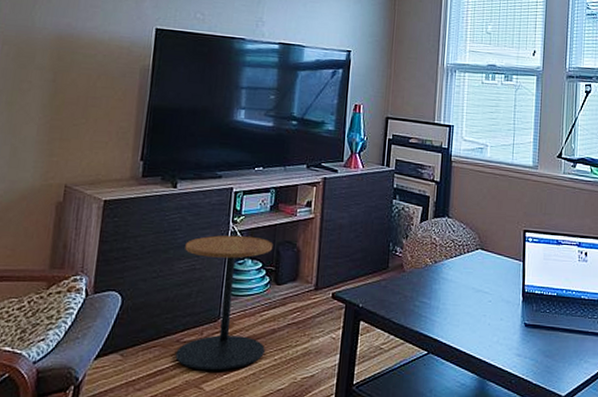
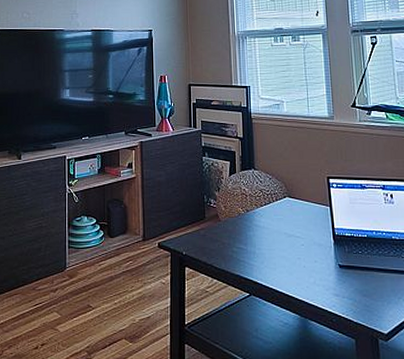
side table: present [175,235,274,371] -> none [32,196,105,314]

